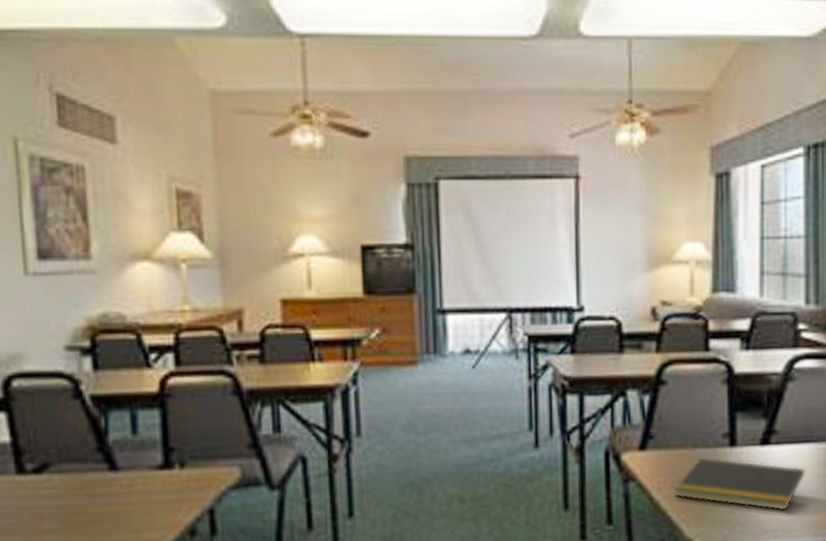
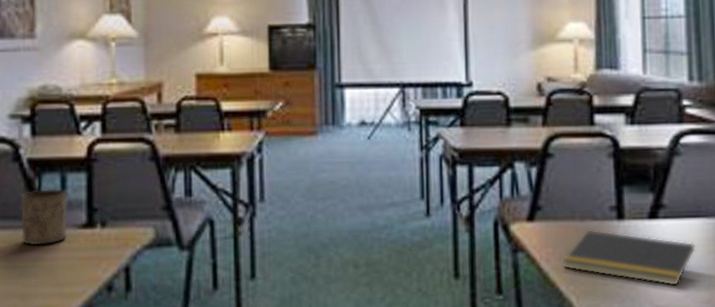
cup: none [84,427,142,490] -> present [20,189,68,246]

